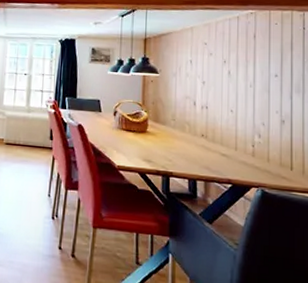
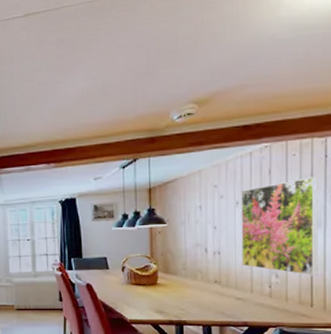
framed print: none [227,45,297,140] -> present [241,176,318,276]

